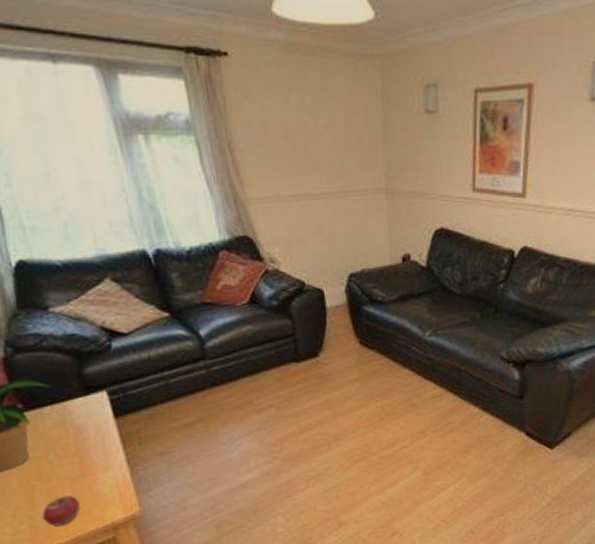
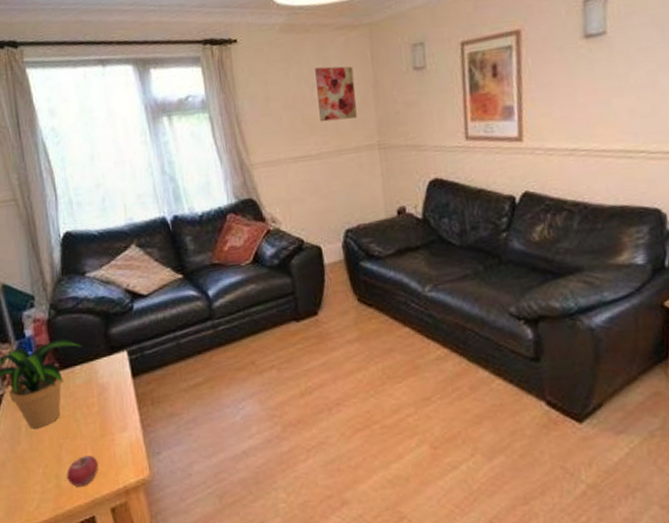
wall art: none [319,98,364,159] -> present [315,66,357,122]

